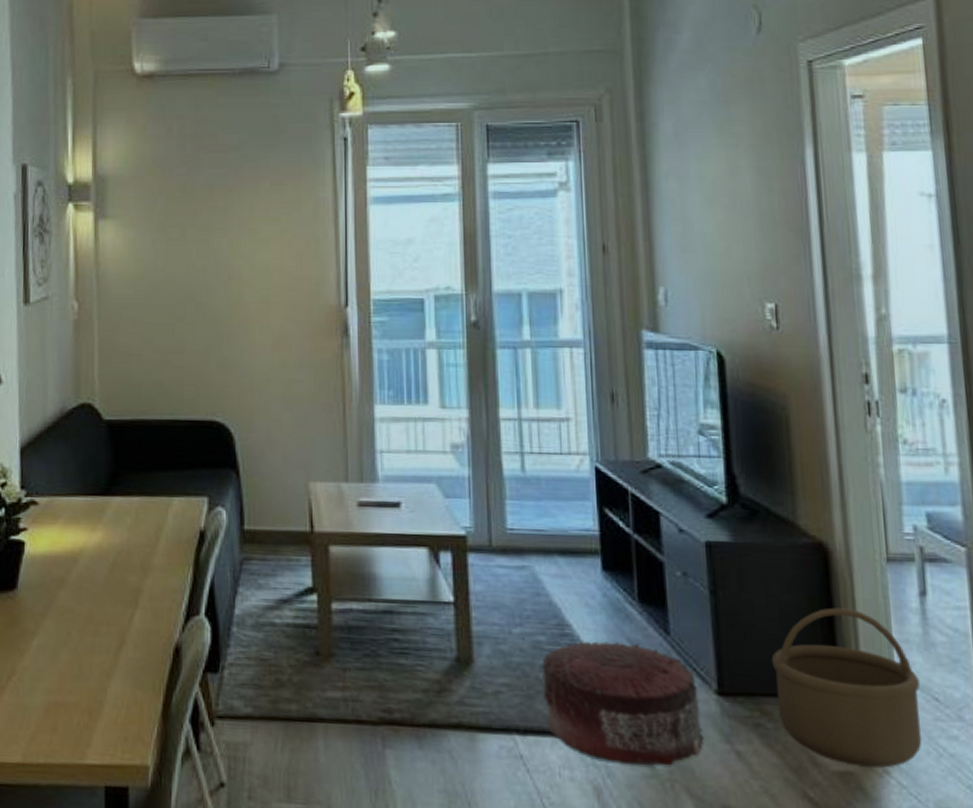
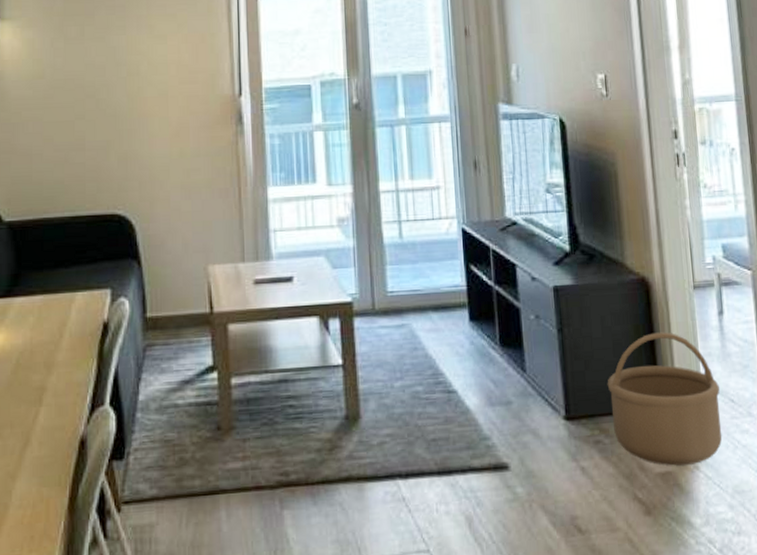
pouf: present [541,640,704,766] -> none [419,383,556,493]

